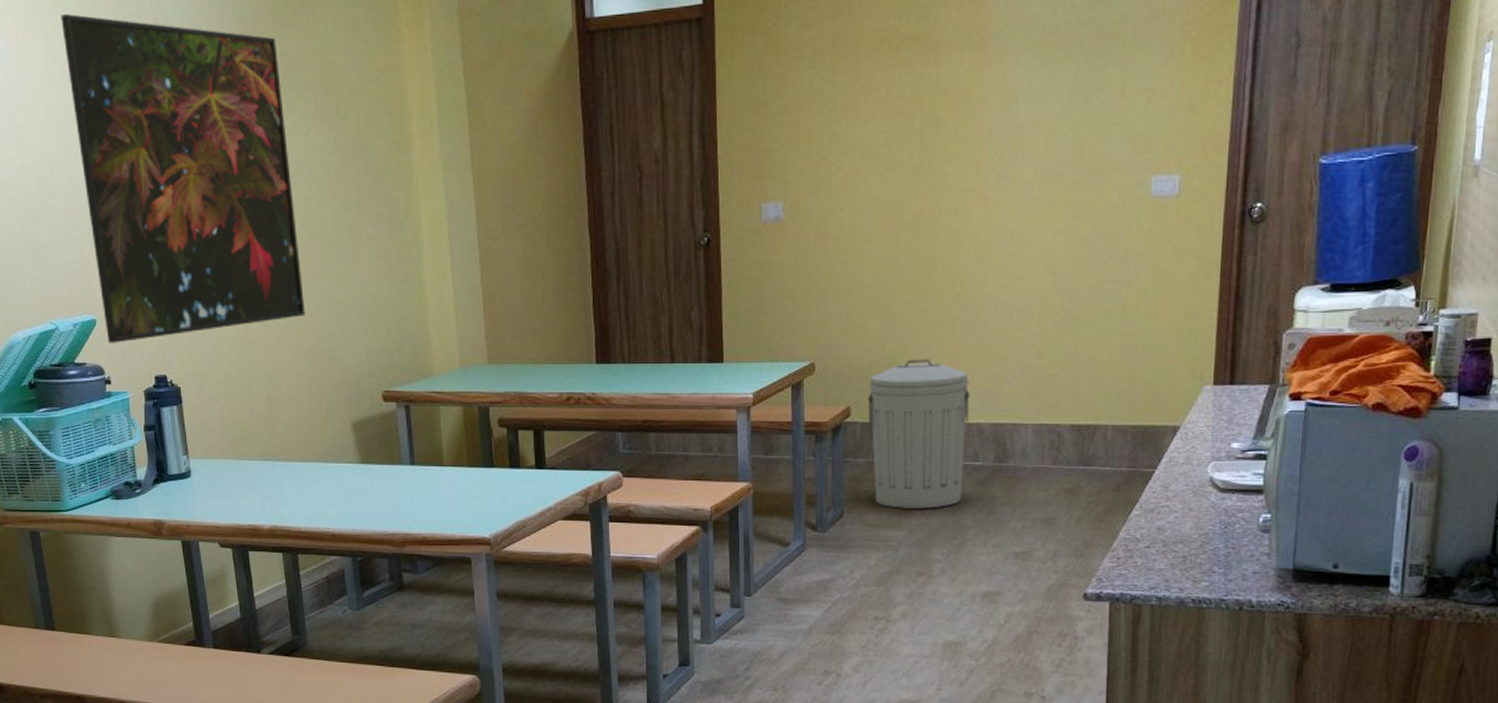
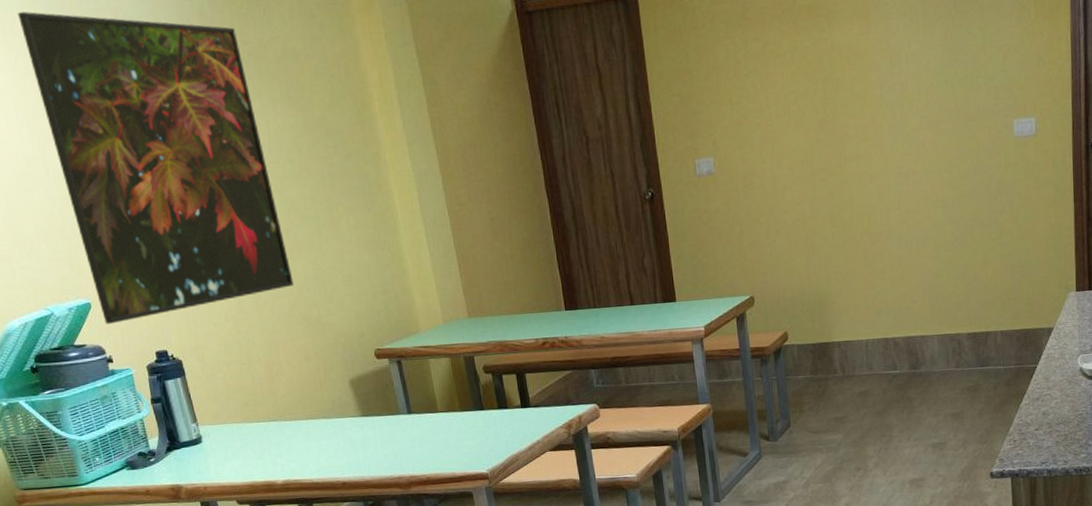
trash can: present [867,359,970,509] -> none [800,286,886,415]

